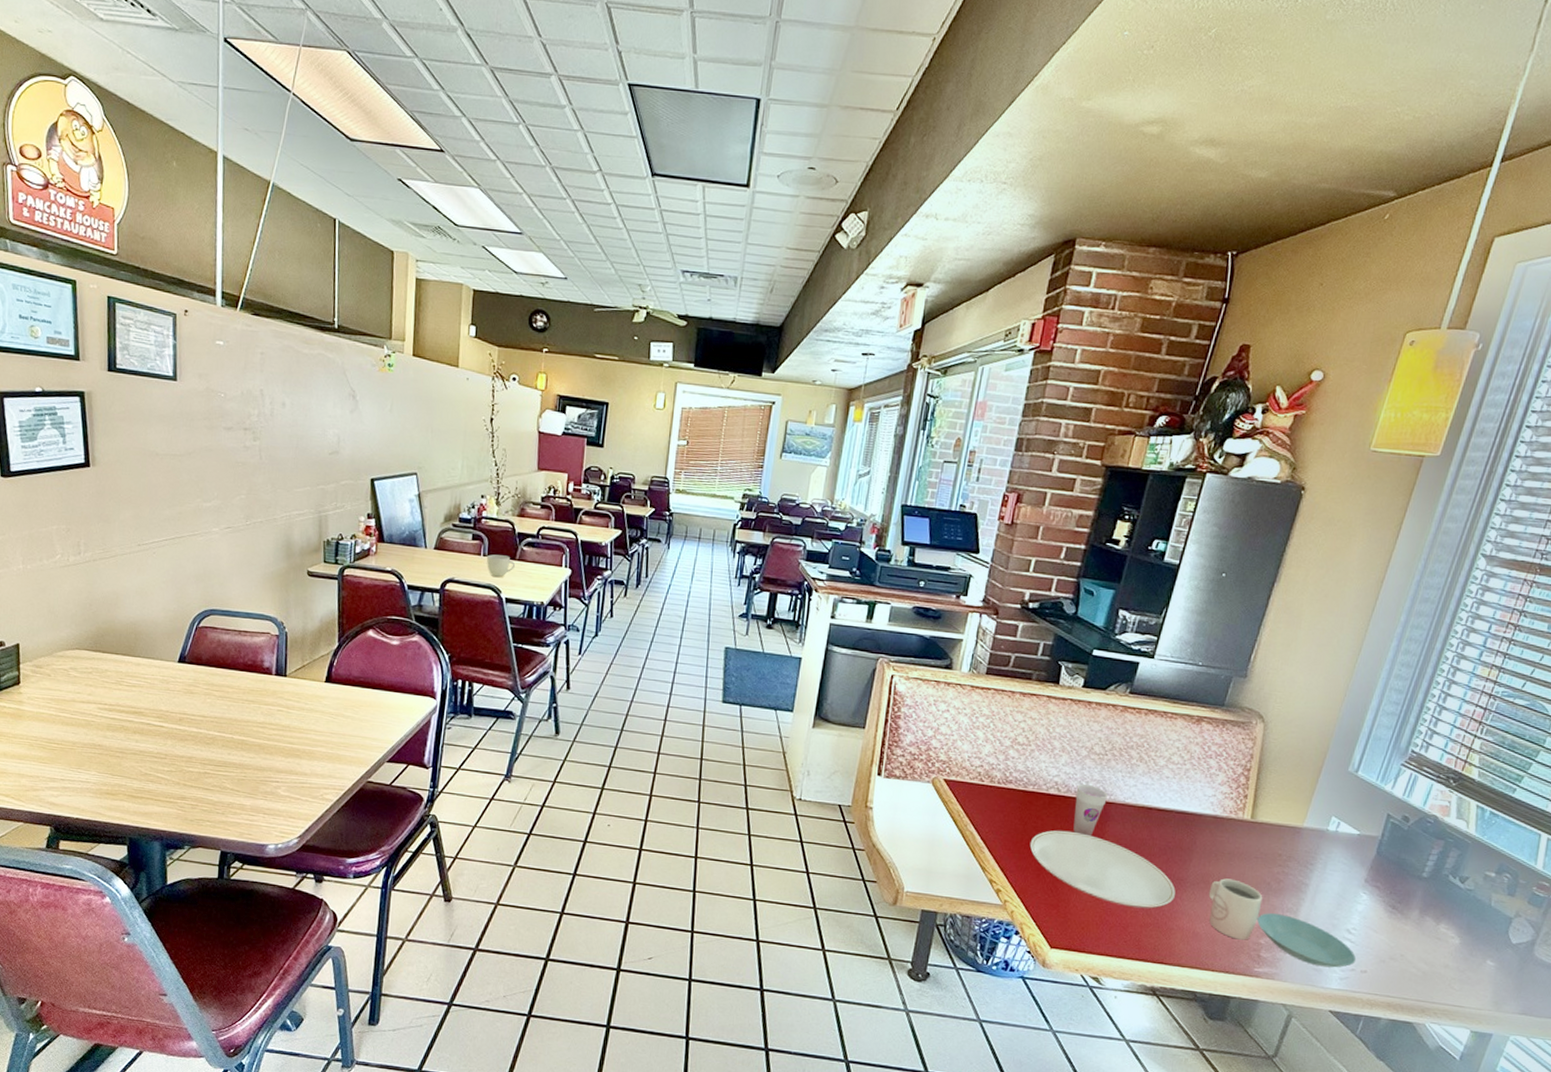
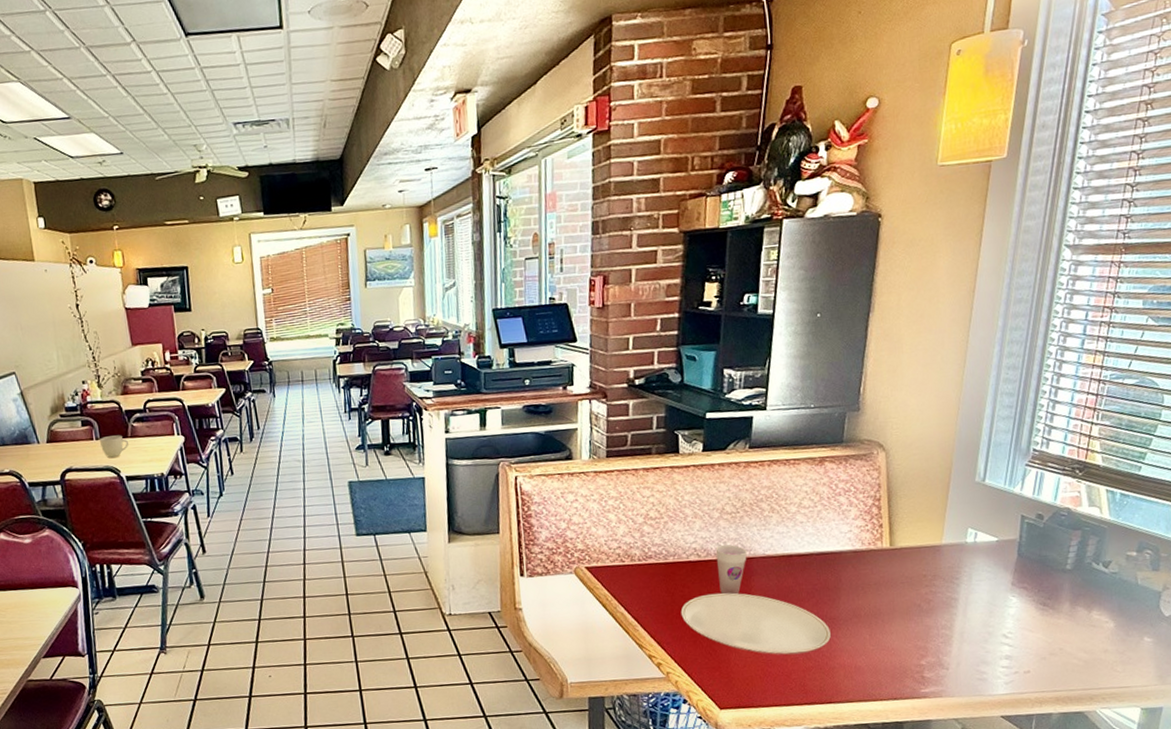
mug: present [1208,878,1263,940] -> none [862,608,917,666]
saucer: present [1257,913,1357,968] -> none [915,632,1018,676]

